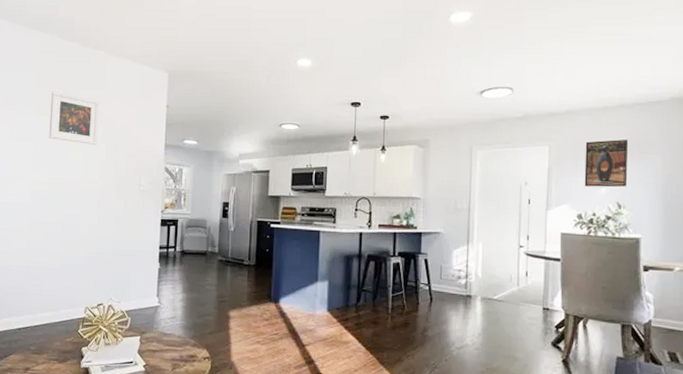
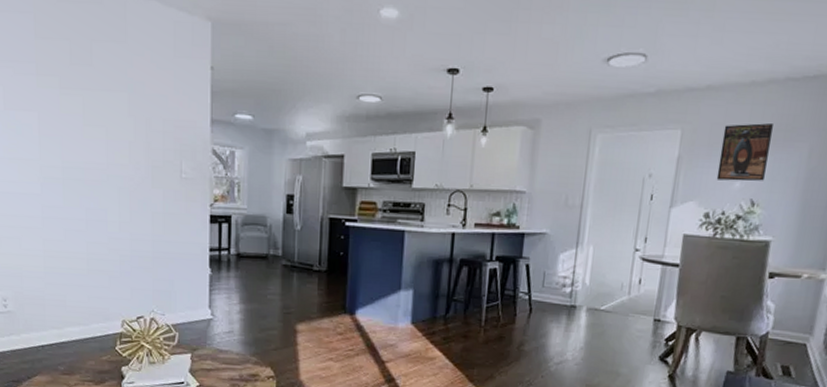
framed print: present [49,91,100,145] -> none [55,43,122,118]

